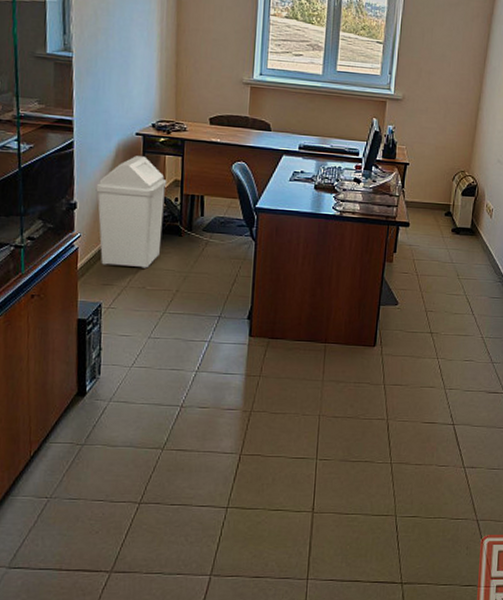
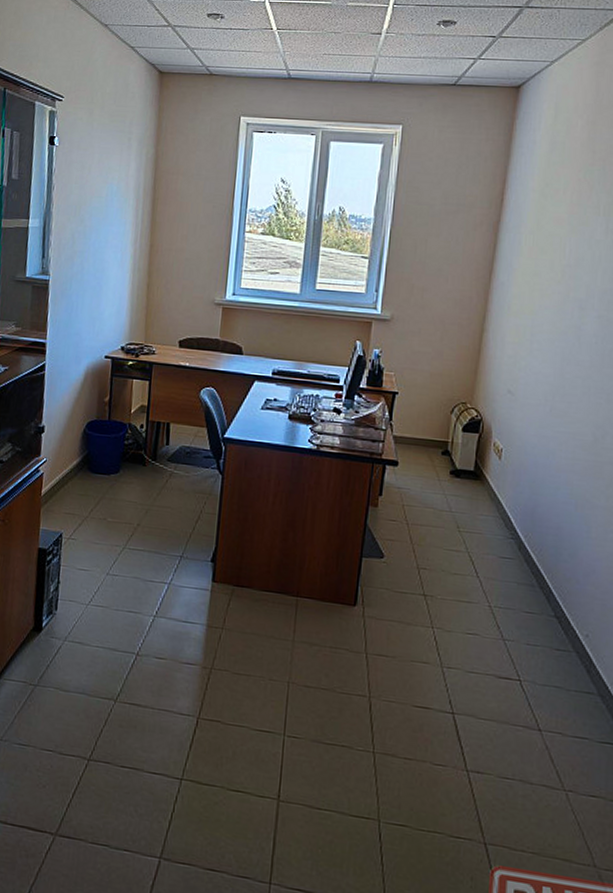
trash can: present [96,156,167,268] -> none [63,379,133,499]

